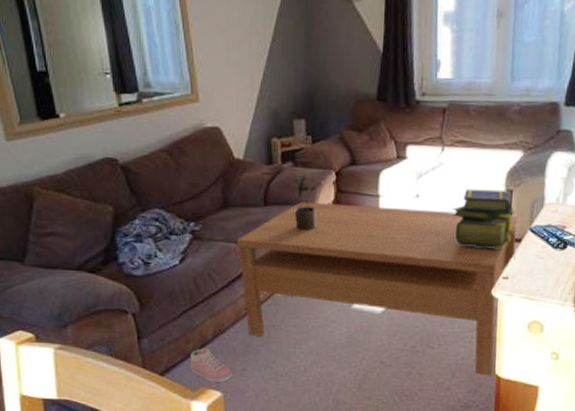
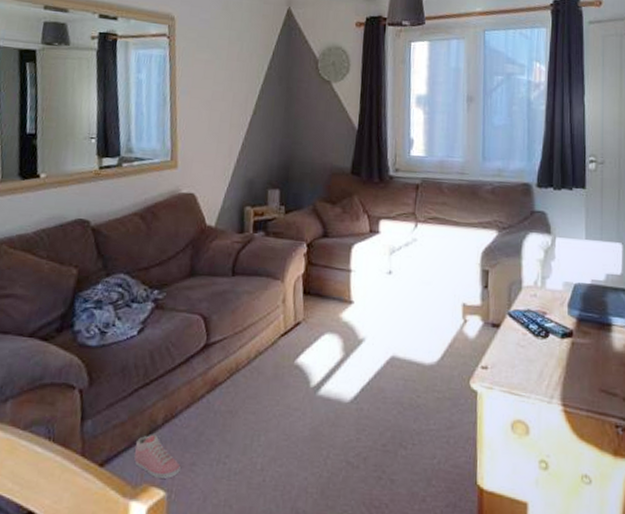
coffee table: present [236,201,517,376] -> none [199,272,495,487]
potted plant: present [292,174,322,231] -> none [262,244,293,305]
stack of books: present [452,189,515,249] -> none [426,267,492,335]

